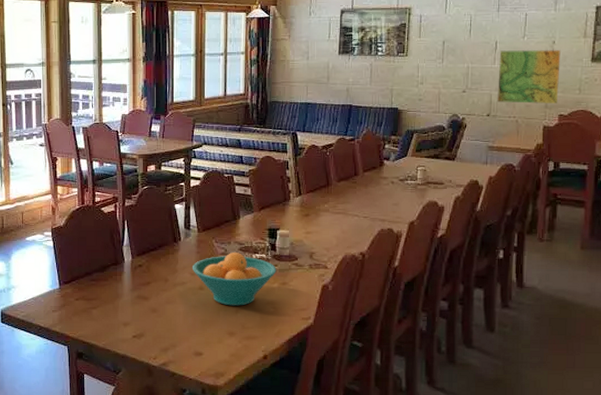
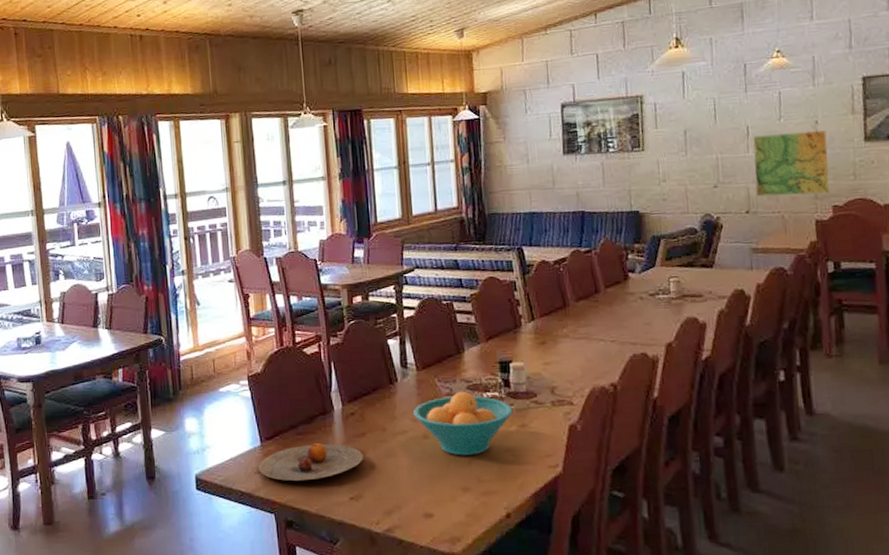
plate: none [55,289,147,320] -> present [258,443,363,482]

